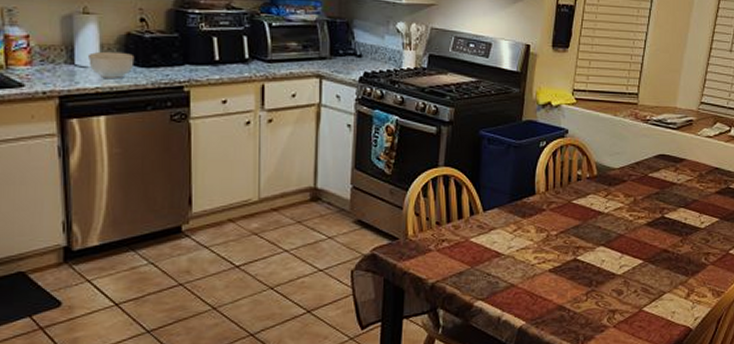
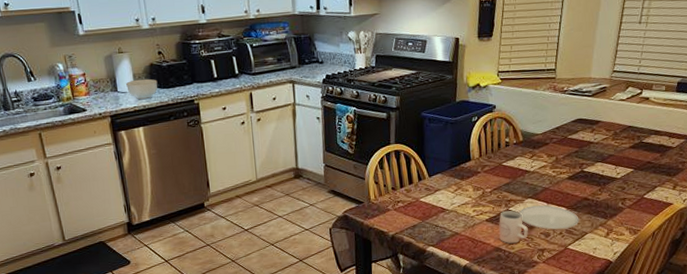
mug: none [563,260,598,302] -> present [498,211,528,244]
plate: none [588,255,657,287] -> present [518,205,579,230]

